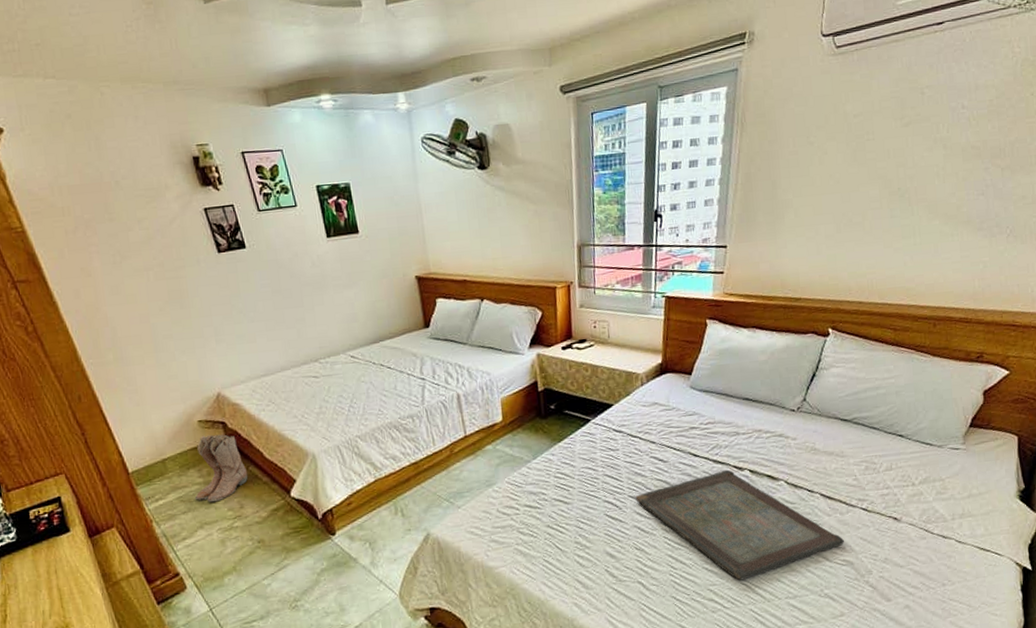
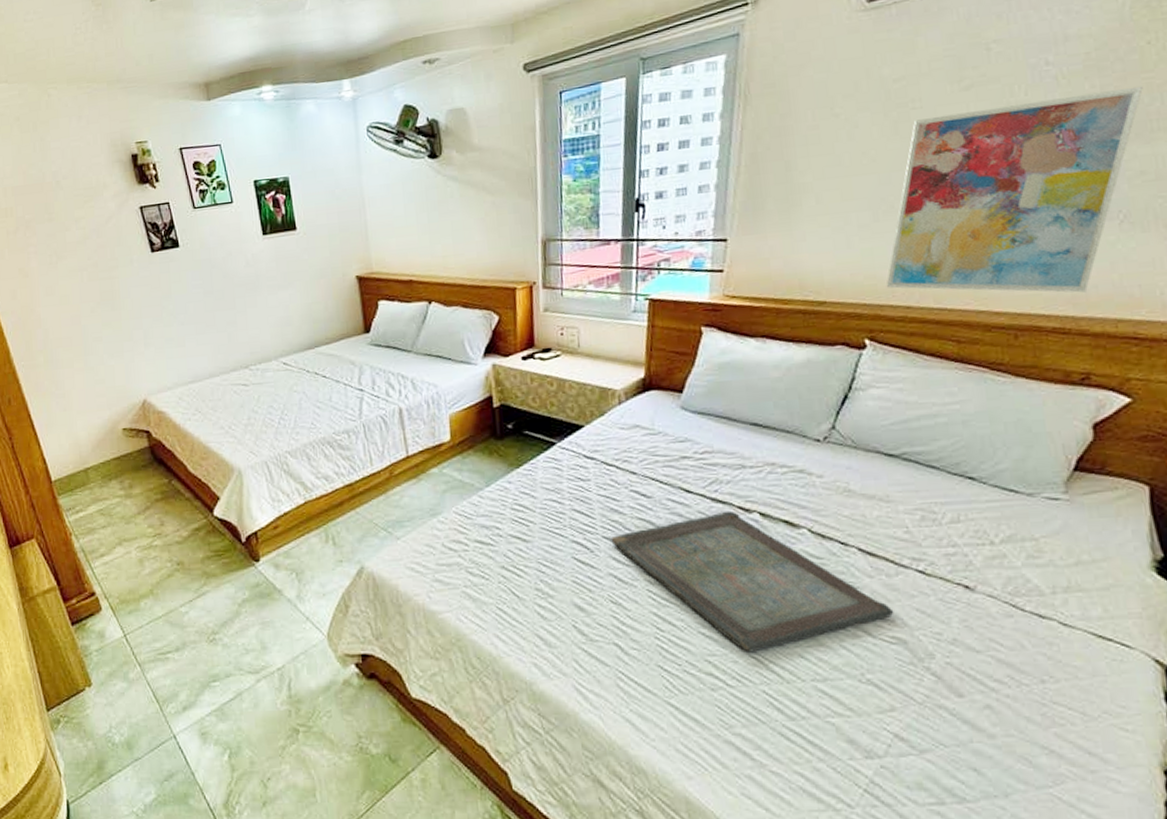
boots: present [194,434,248,503] -> none [115,444,170,518]
wall art: none [845,128,1027,291] -> present [886,86,1143,293]

